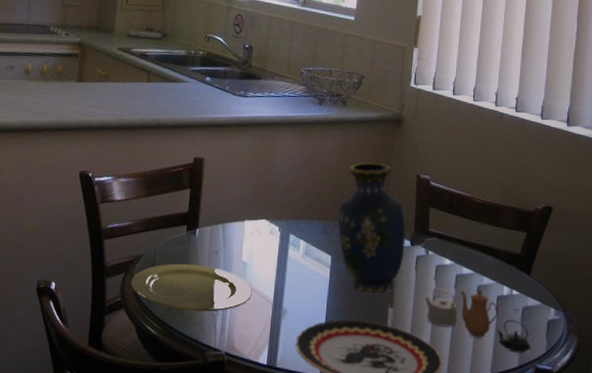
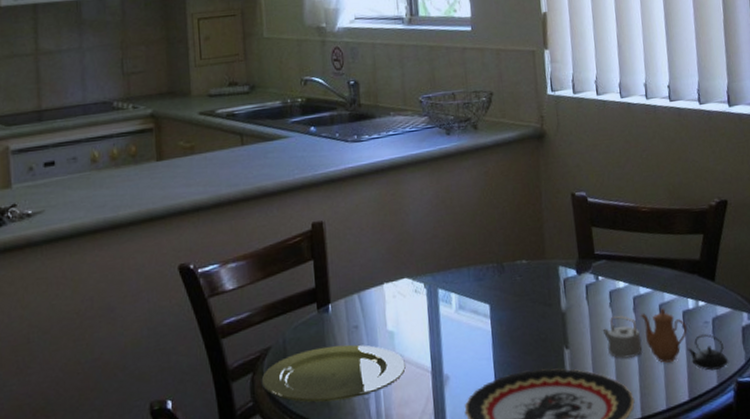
vase: present [338,162,406,293] -> none [489,187,572,338]

